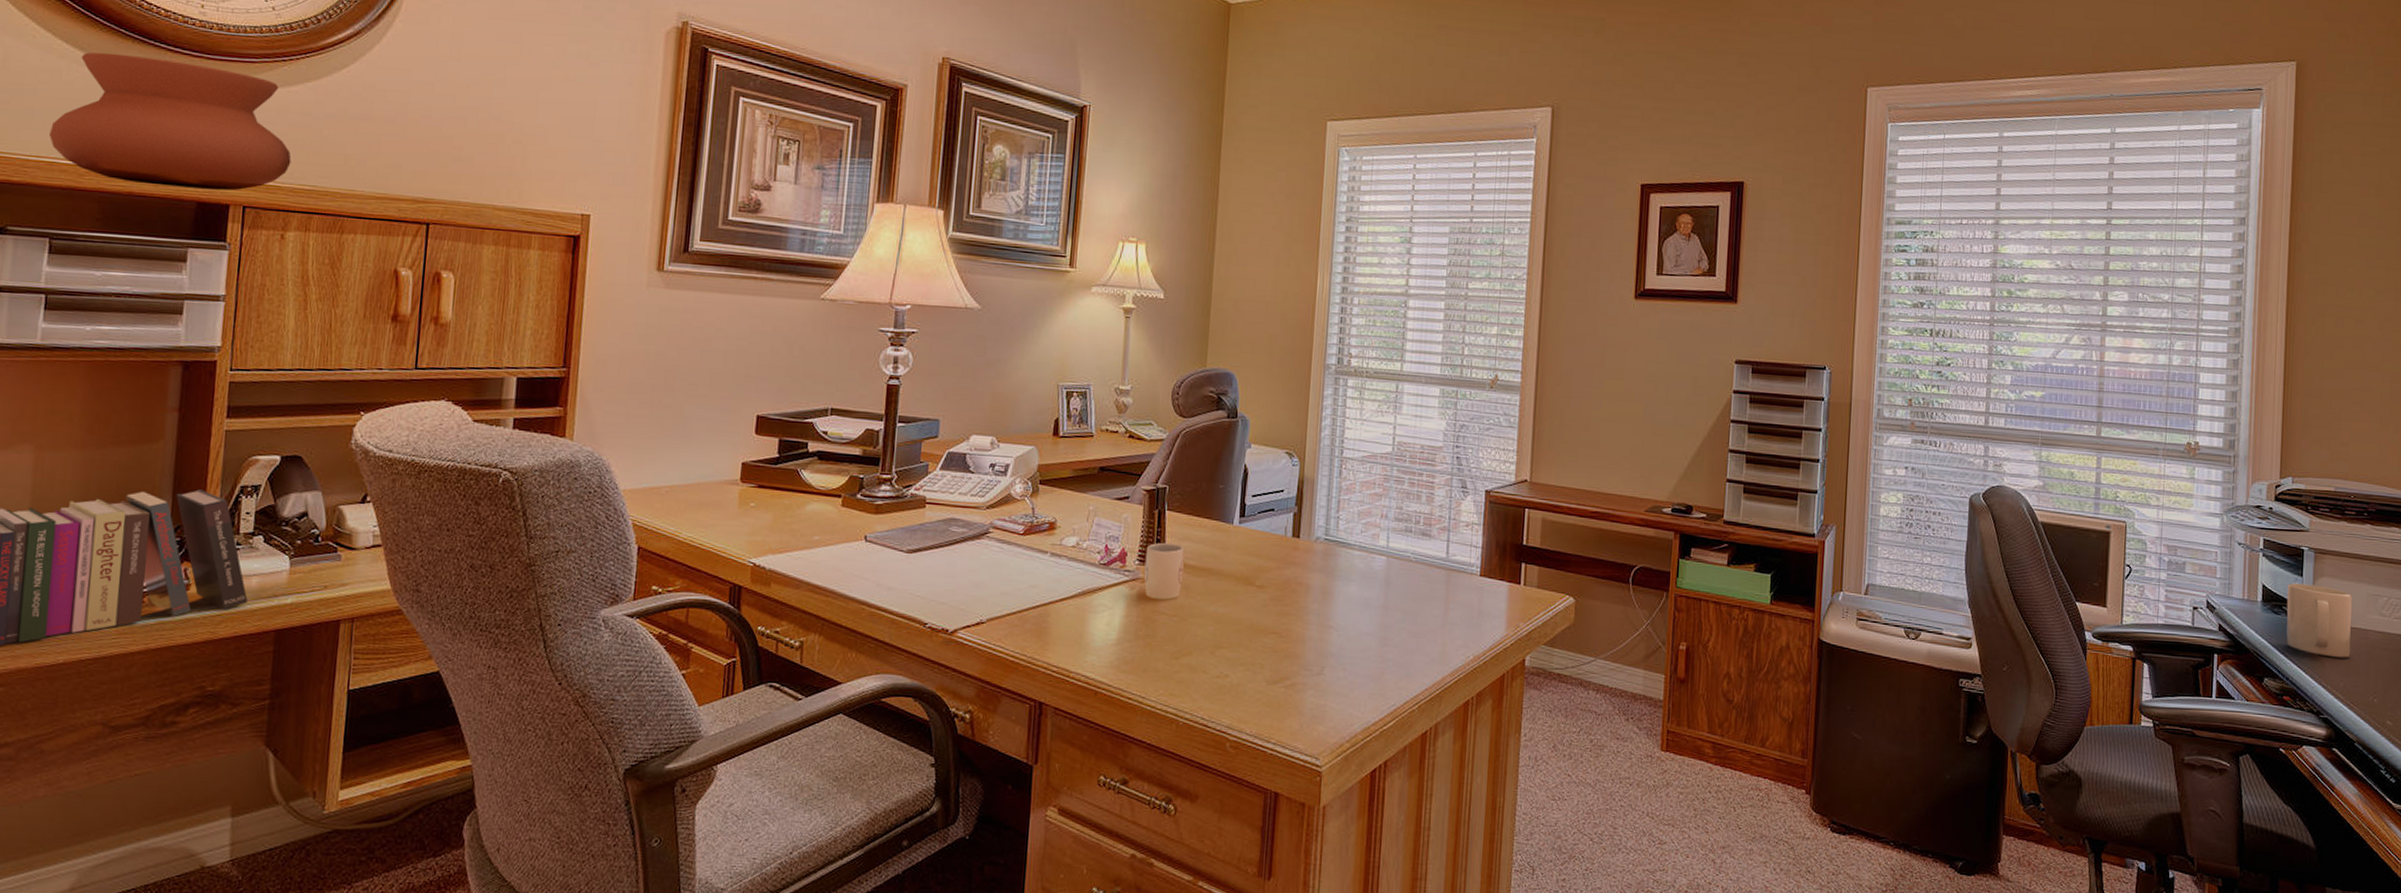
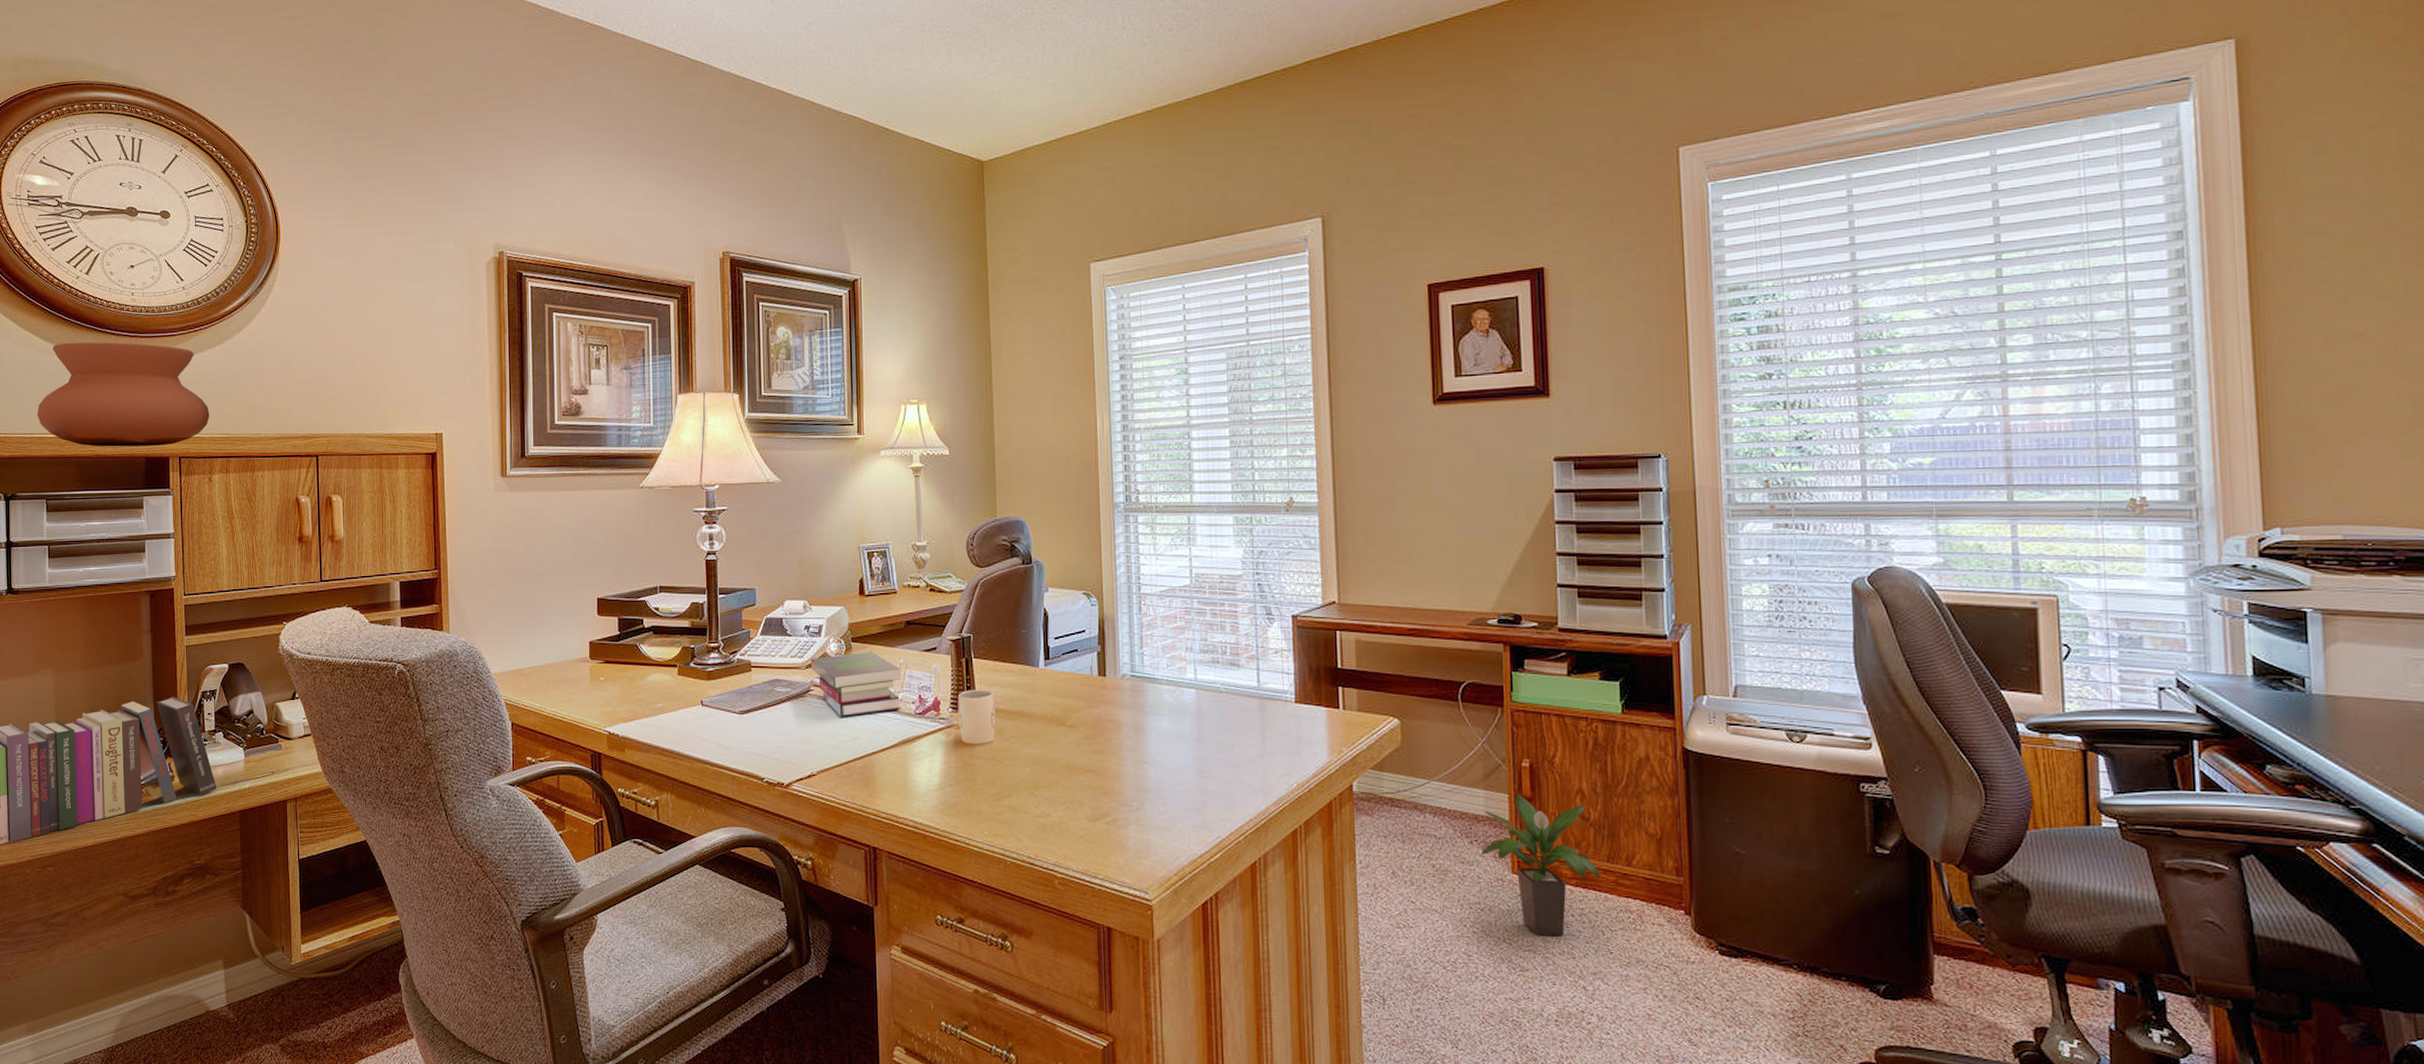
books: none [991,495,1090,563] -> present [810,651,902,717]
potted plant: none [1634,676,1737,812] -> present [1480,795,1600,937]
mug: present [2286,583,2353,658] -> none [2287,652,2387,737]

